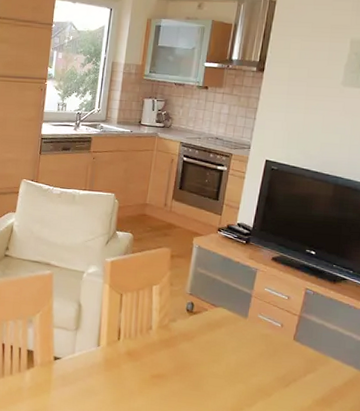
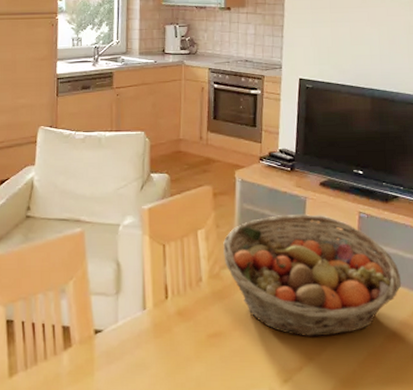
fruit basket: none [174,281,338,392] -> present [223,213,402,337]

